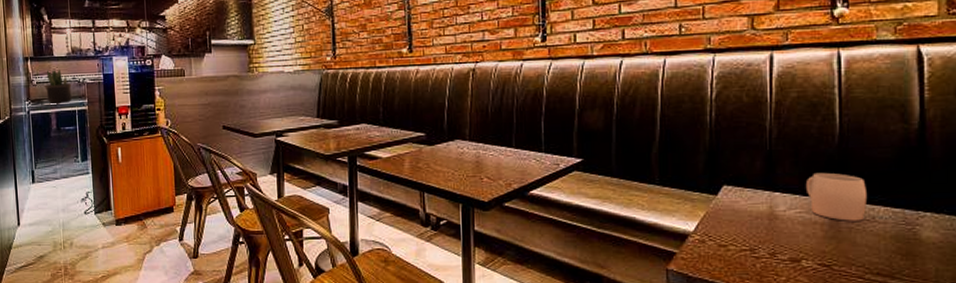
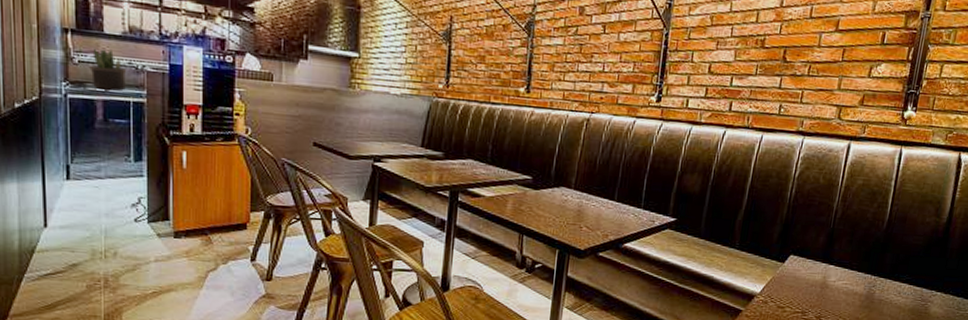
mug: present [805,172,868,221] -> none [854,251,900,295]

